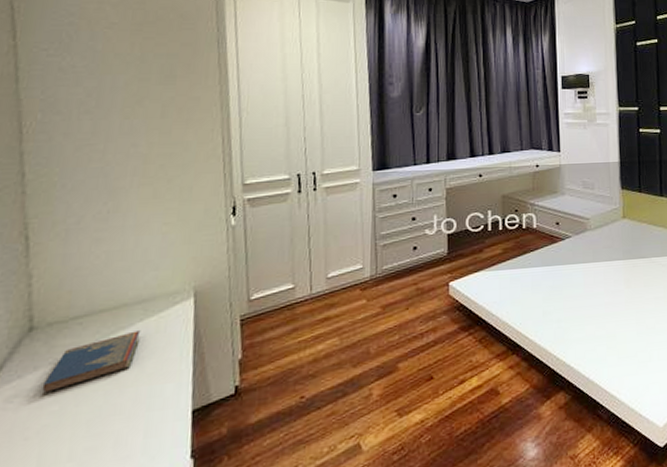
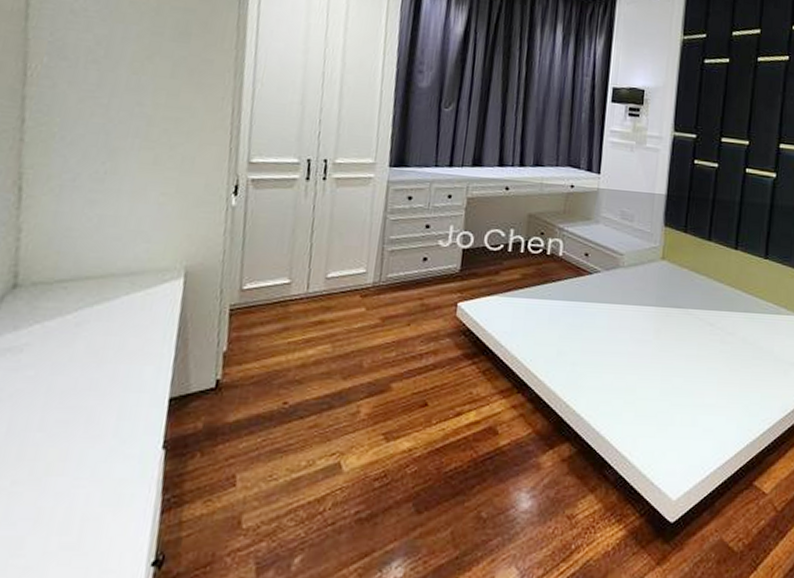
hardcover book: present [42,330,141,393] -> none [19,304,126,355]

